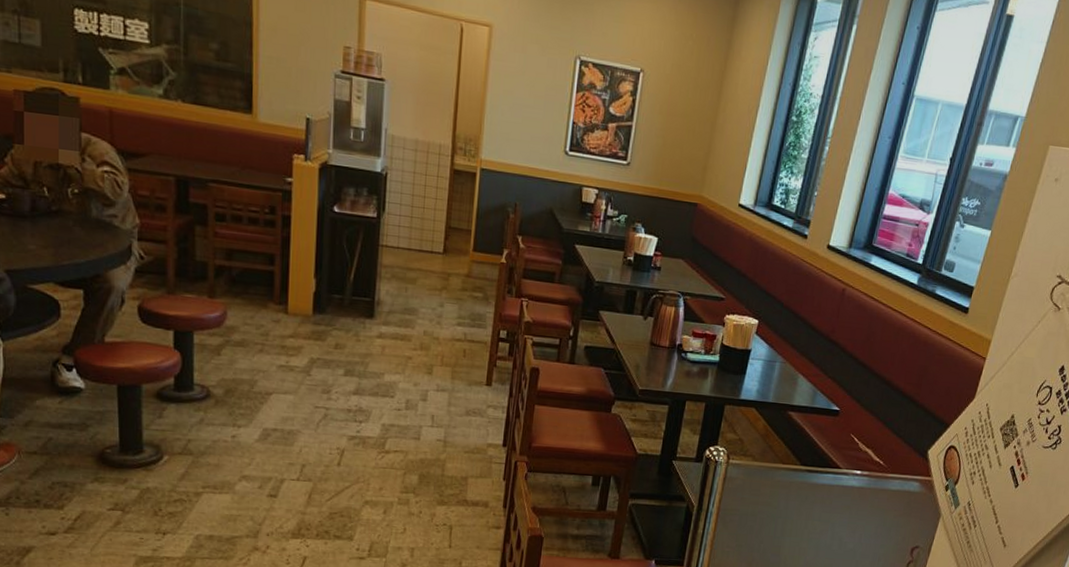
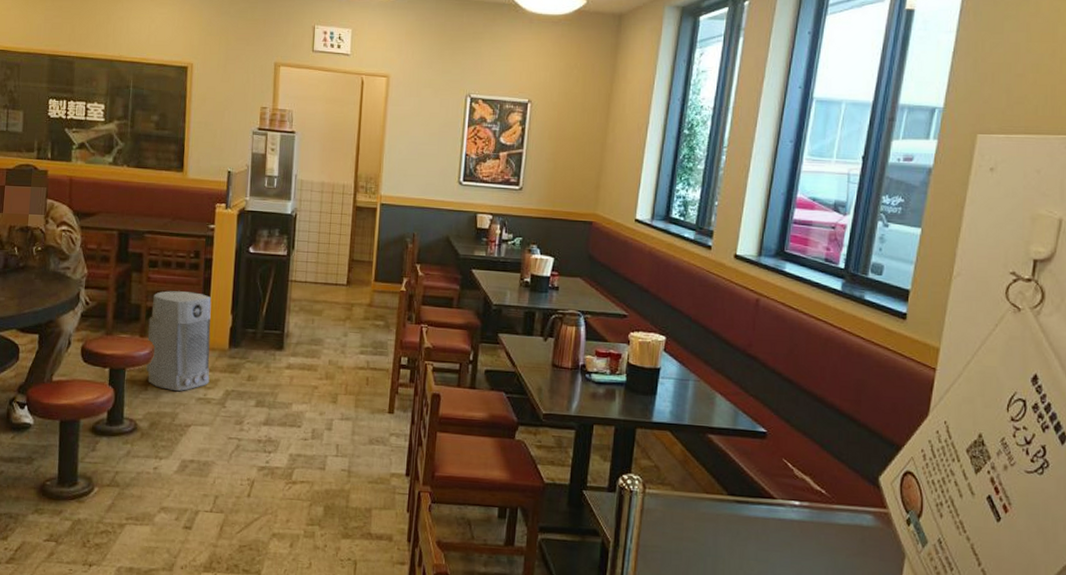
air purifier: none [217,248,292,358] -> present [146,291,211,392]

